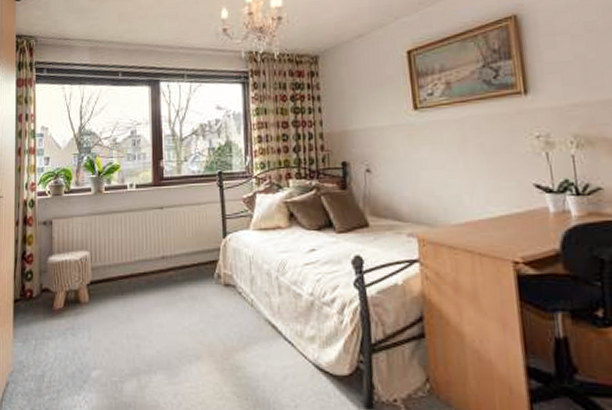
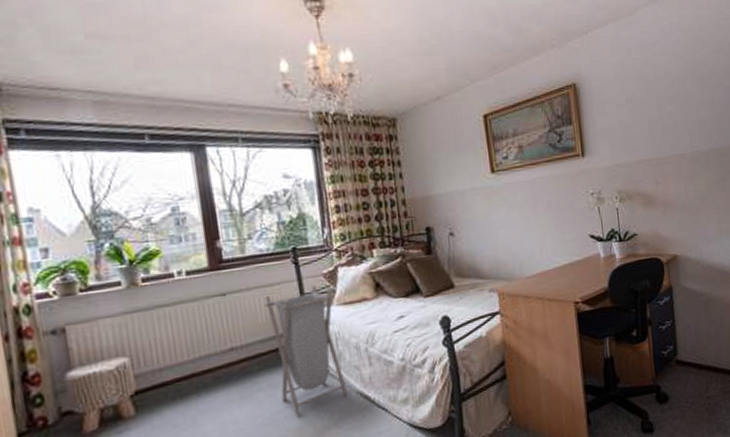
laundry hamper: none [192,208,258,331] -> present [264,285,349,416]

